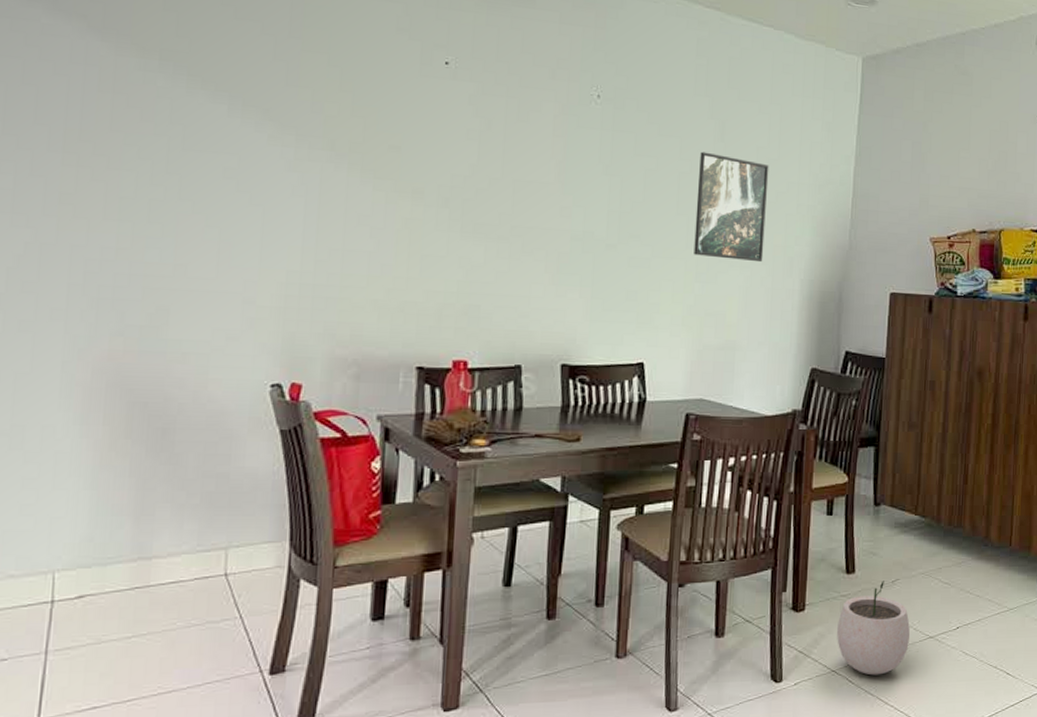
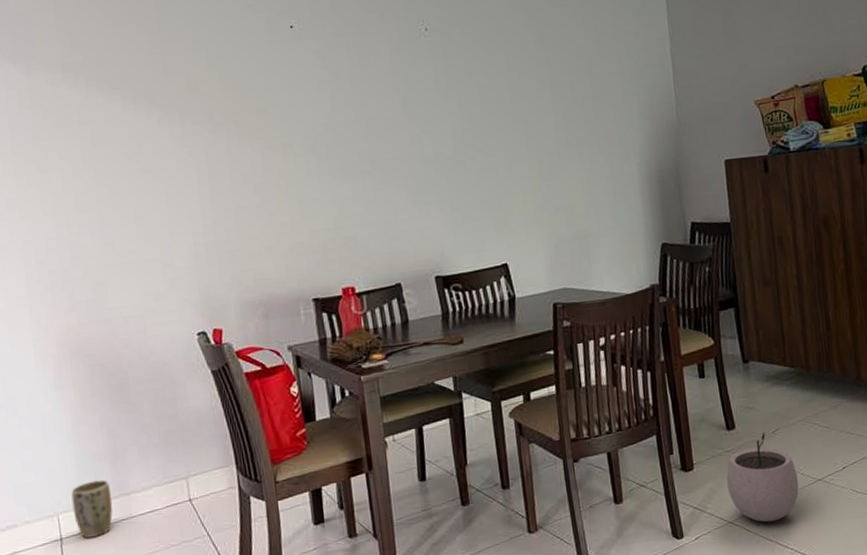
plant pot: none [74,537,129,604] -> present [71,479,113,539]
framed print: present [694,151,769,263] -> none [525,60,600,158]

